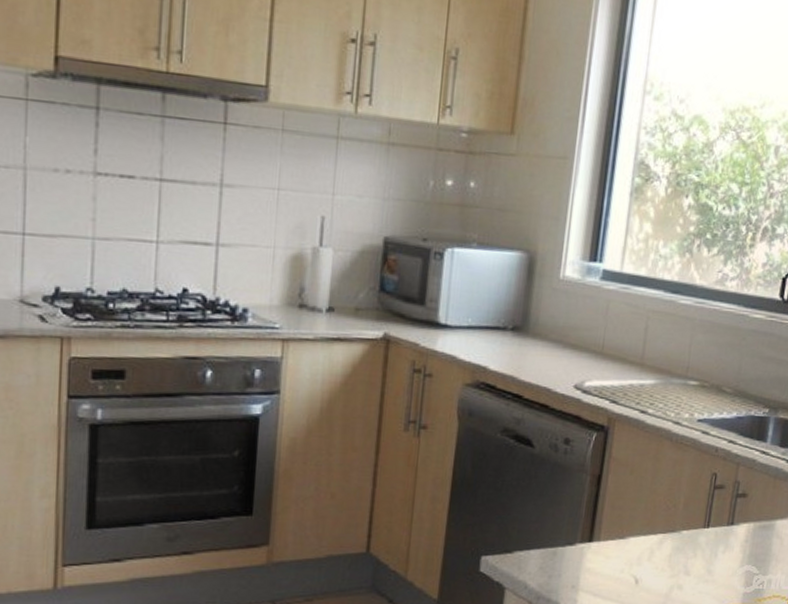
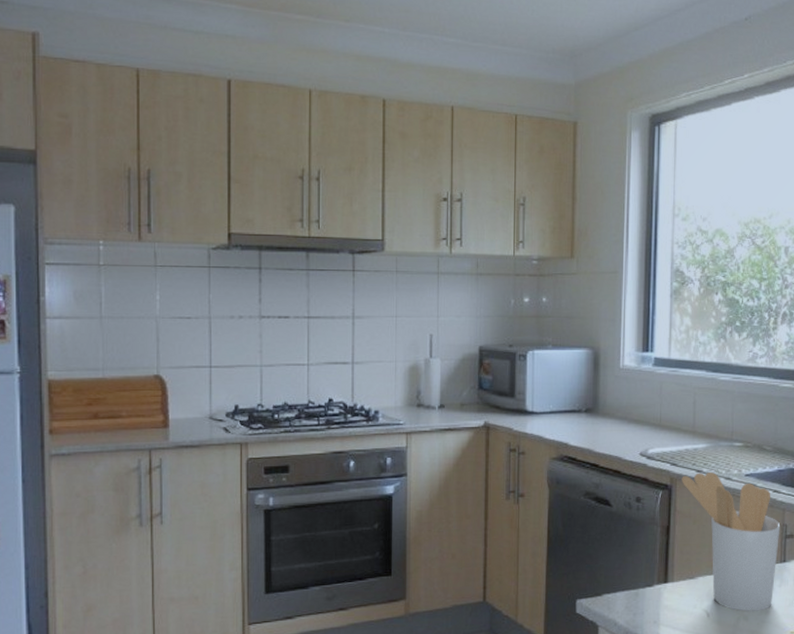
utensil holder: none [621,414,733,580] -> present [682,472,781,611]

